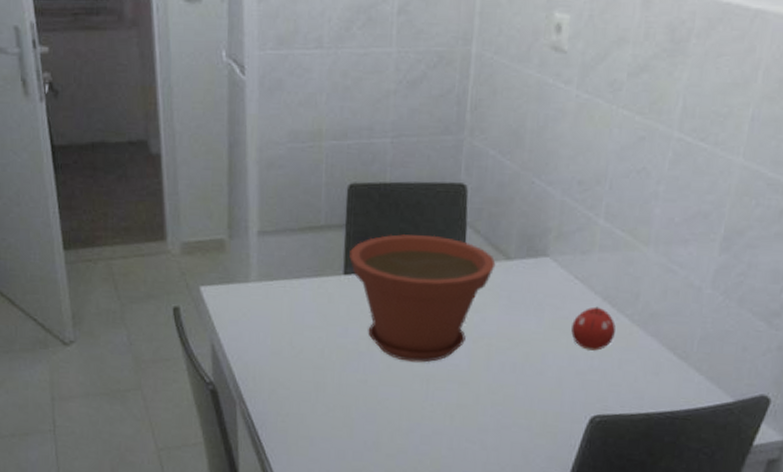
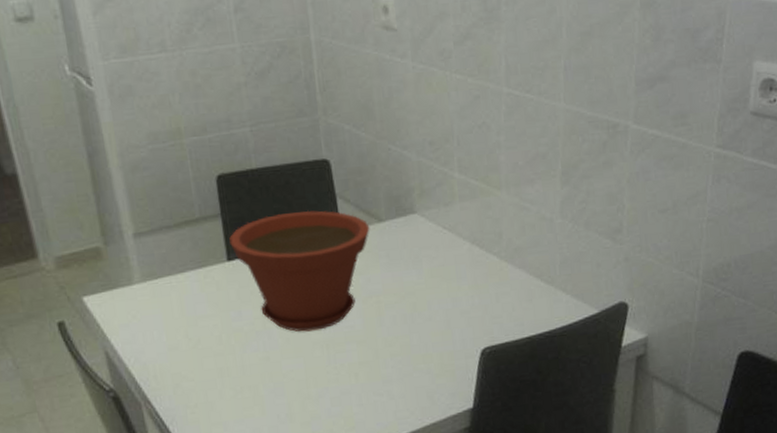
fruit: present [571,306,616,351] -> none [448,250,488,291]

